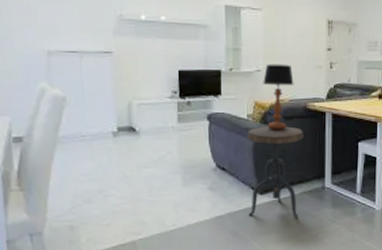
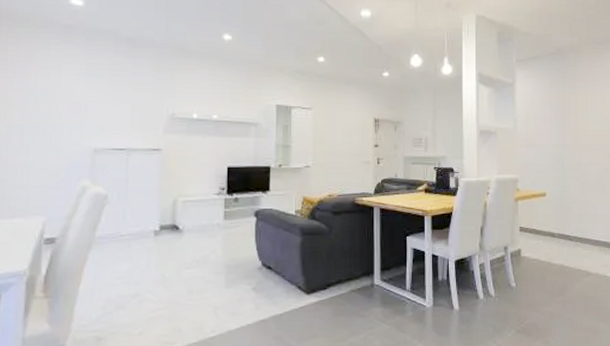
side table: present [247,126,304,218] -> none [294,222,352,319]
table lamp: present [263,64,294,130] -> none [312,160,342,226]

